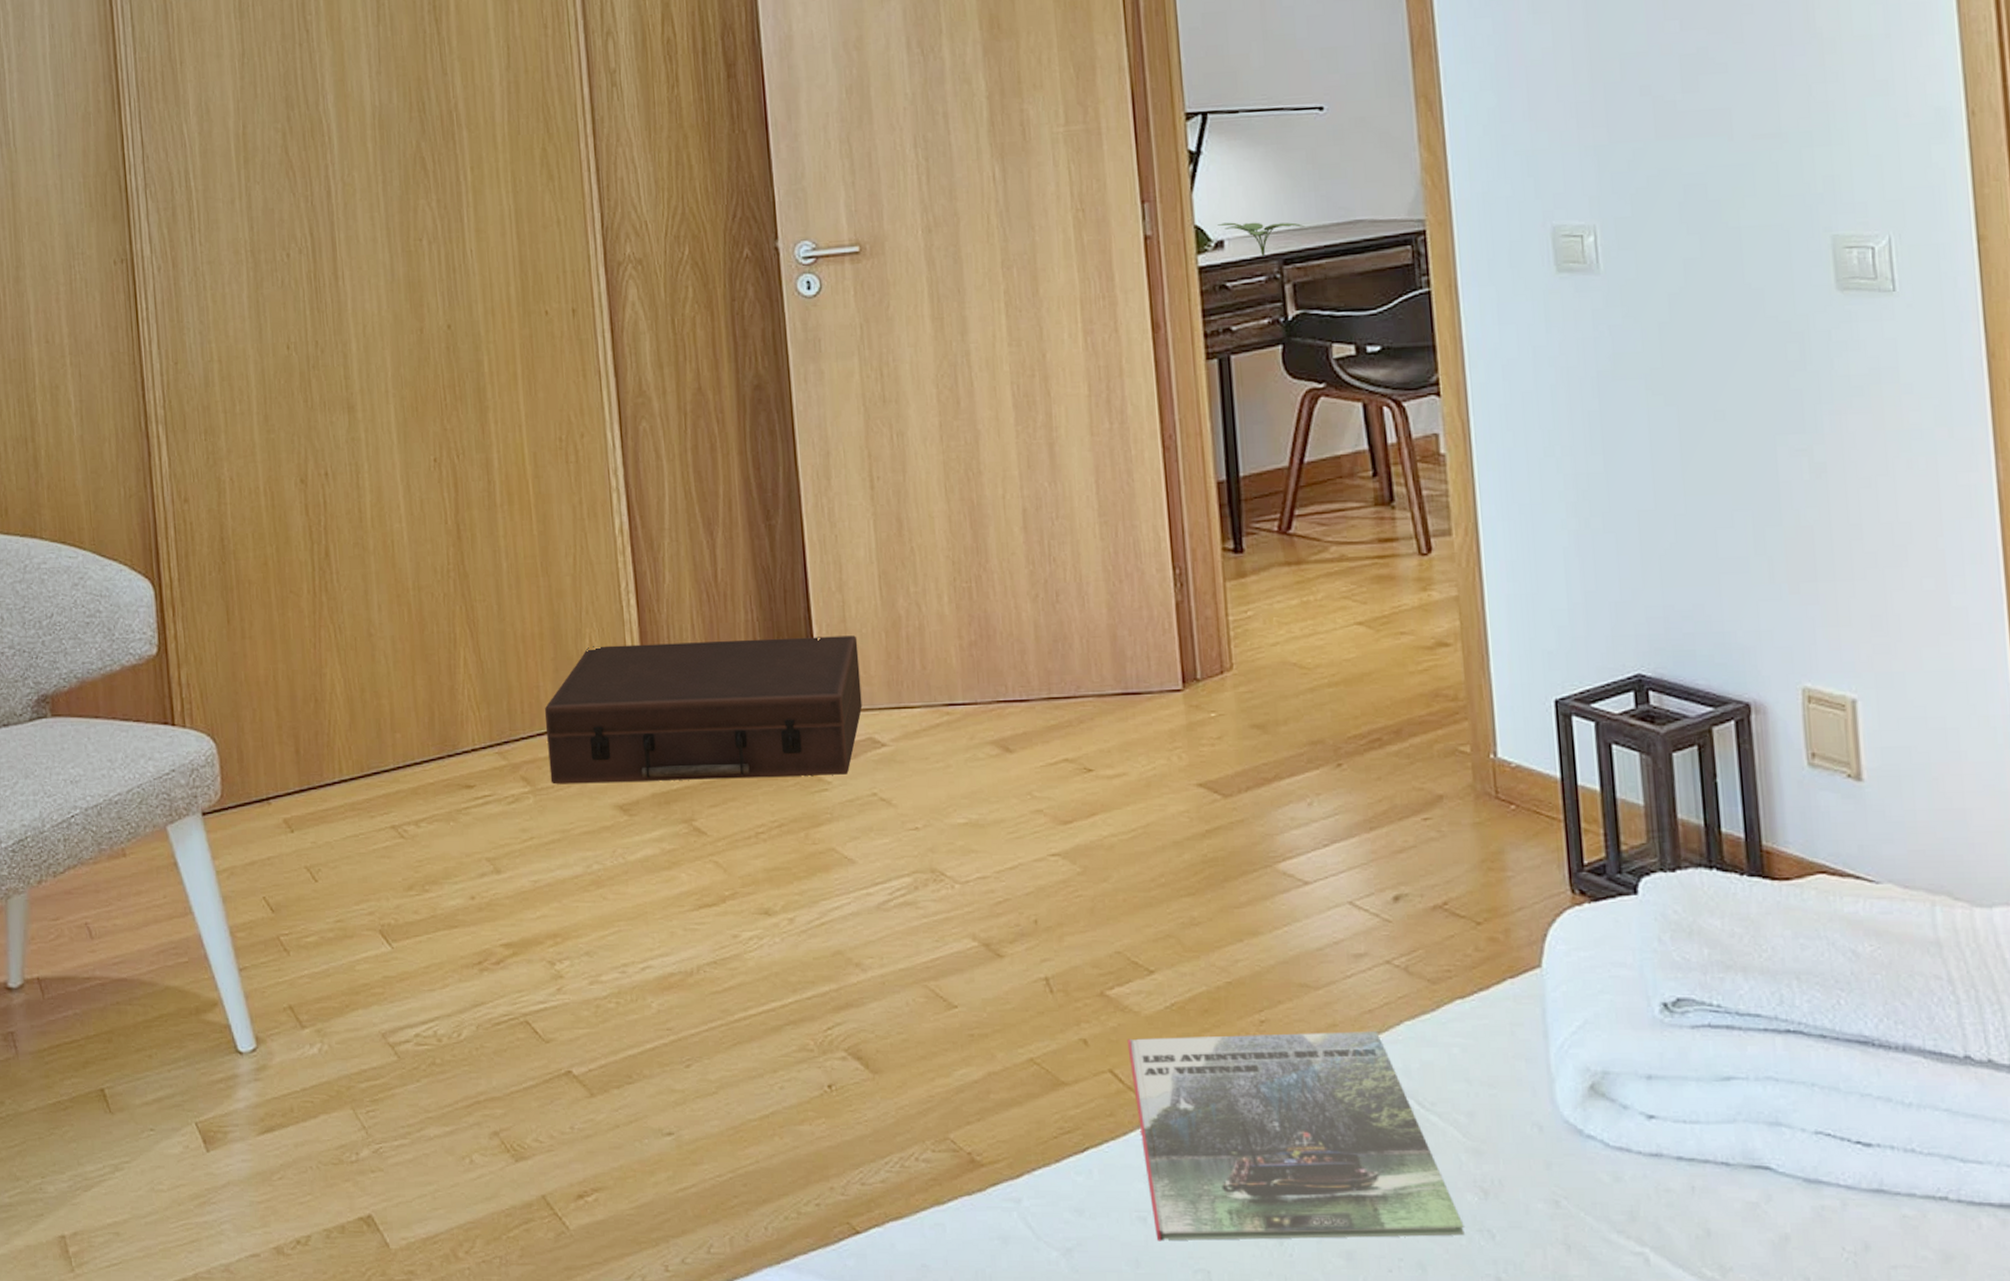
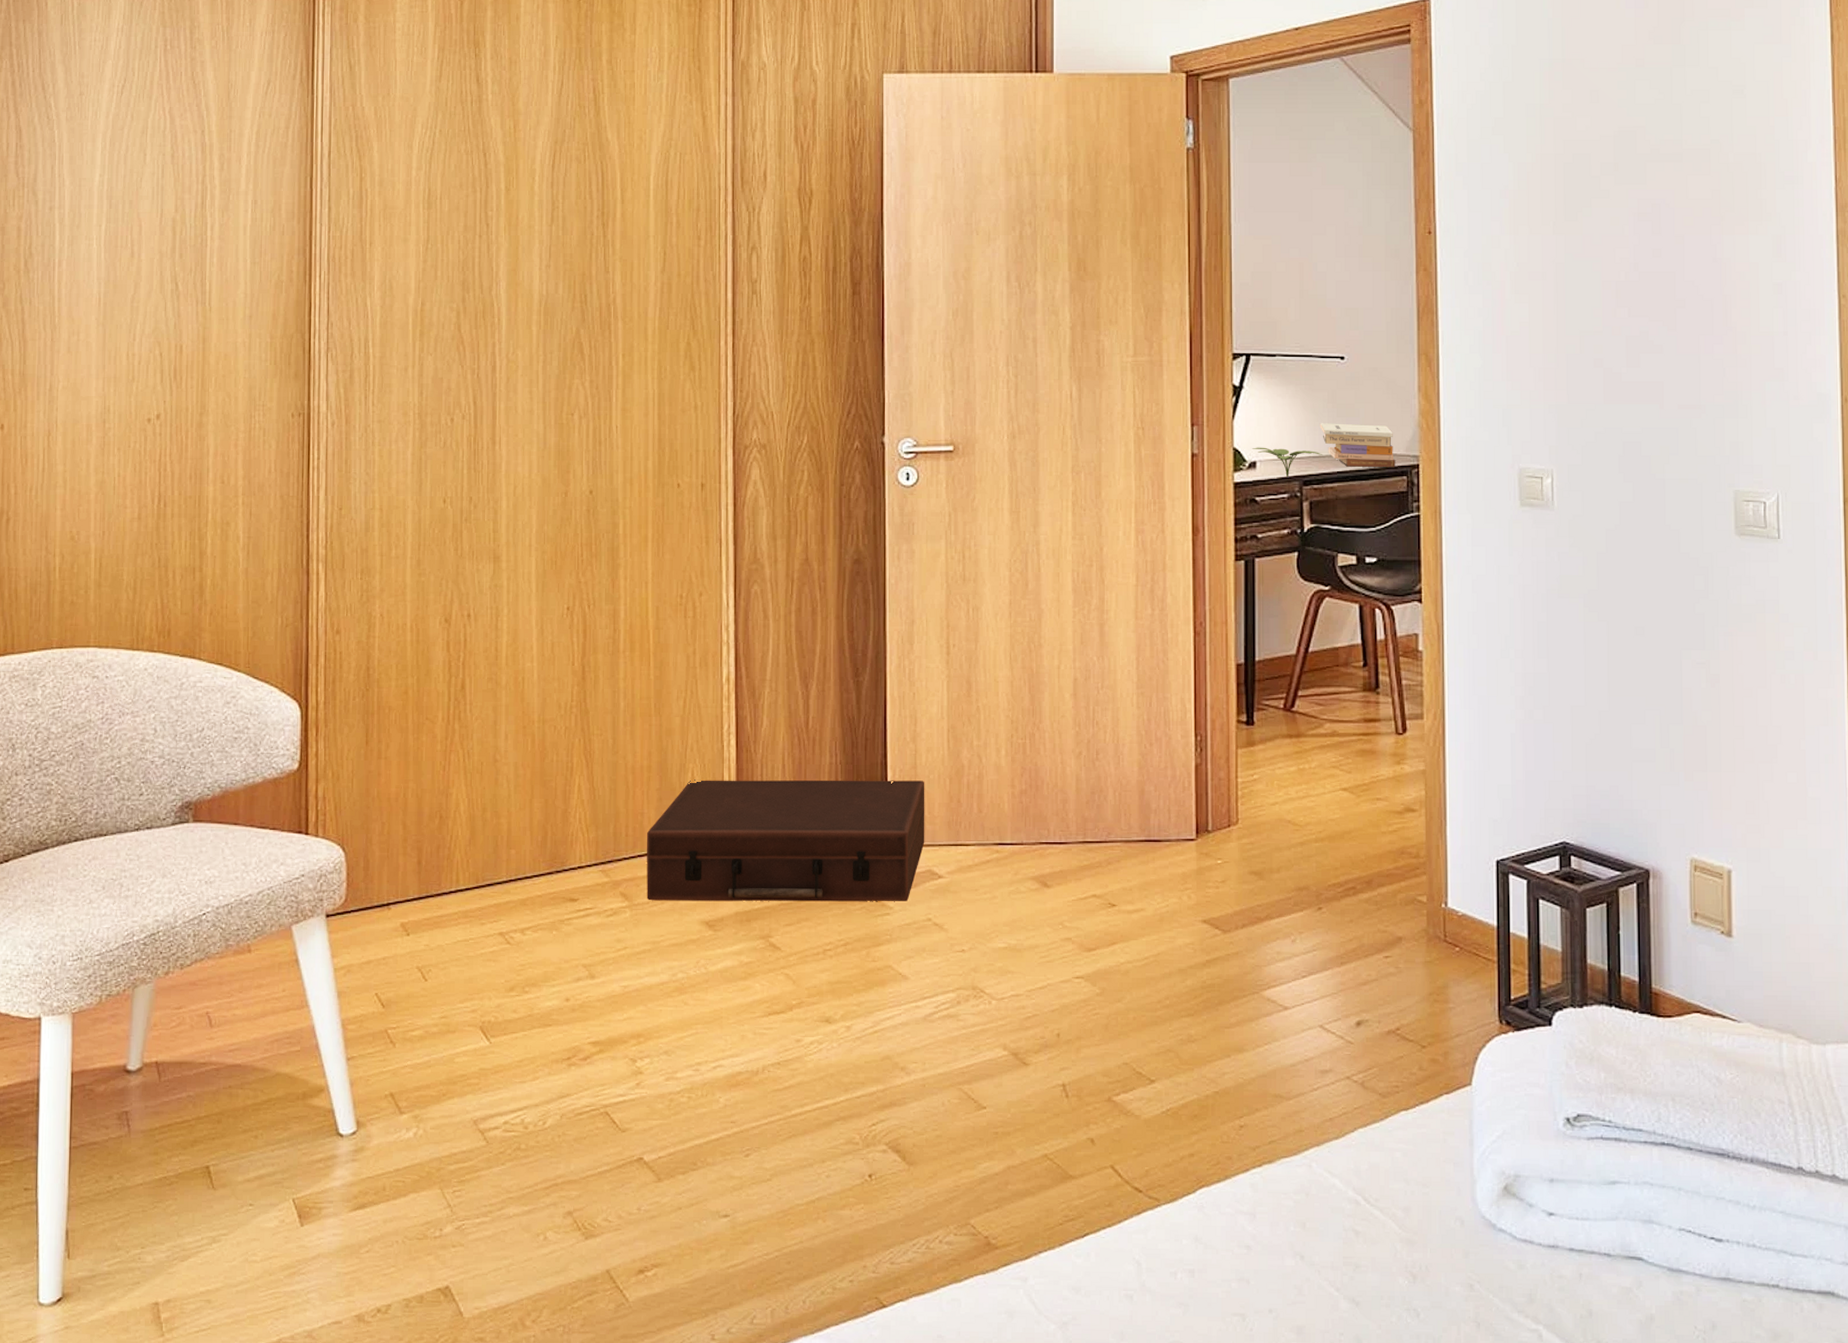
magazine: present [1127,1031,1465,1241] -> none [1128,1136,1395,1317]
books: none [1298,186,1396,239] -> present [1319,423,1396,468]

